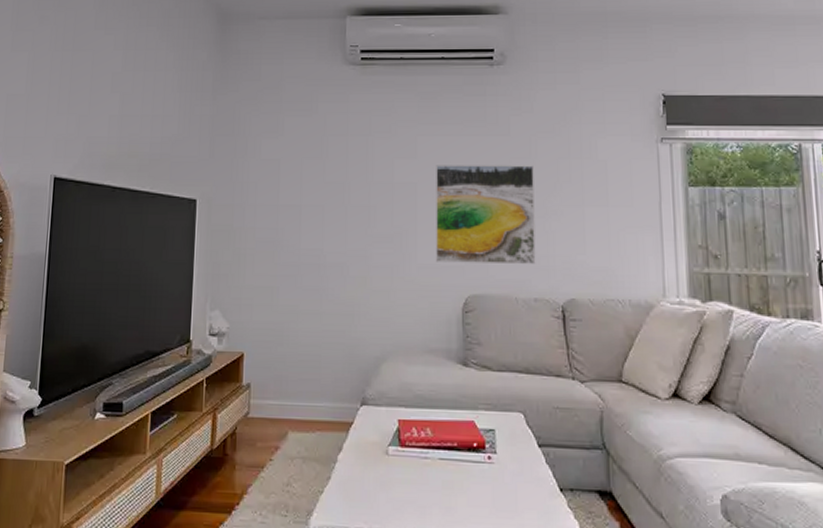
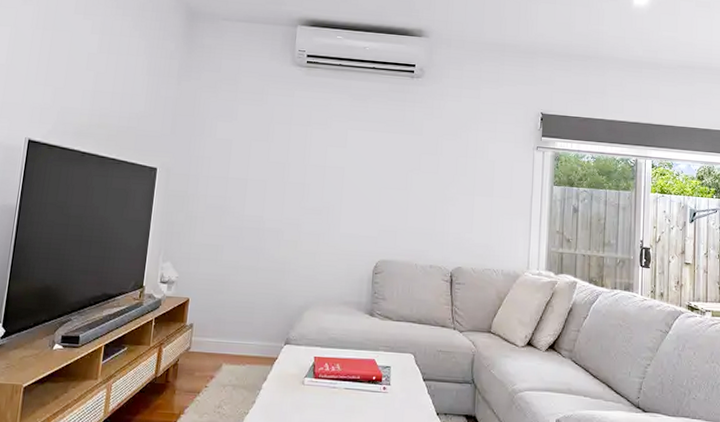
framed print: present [436,165,536,264] -> none [355,154,438,238]

